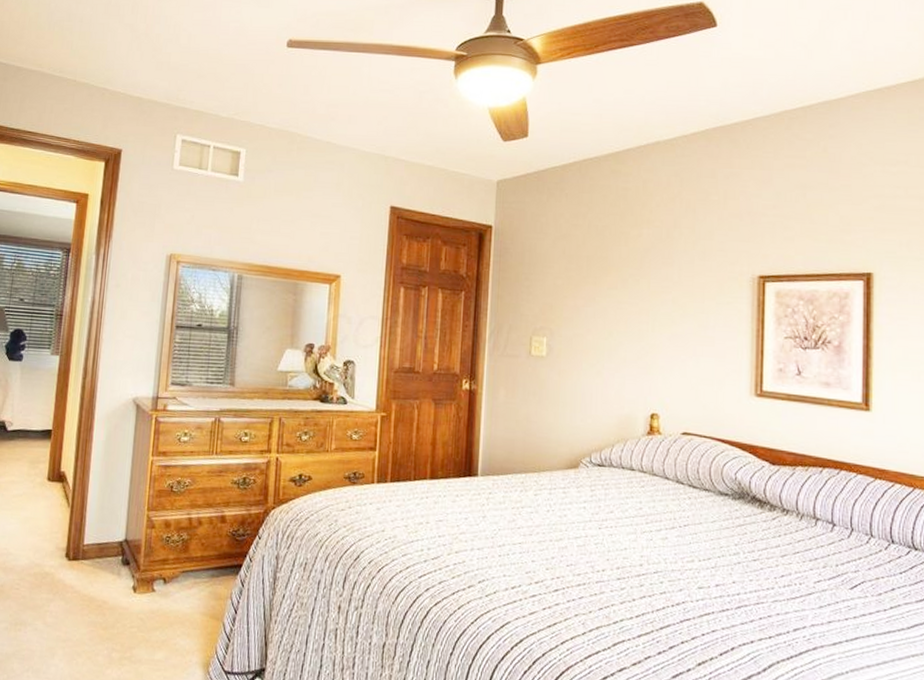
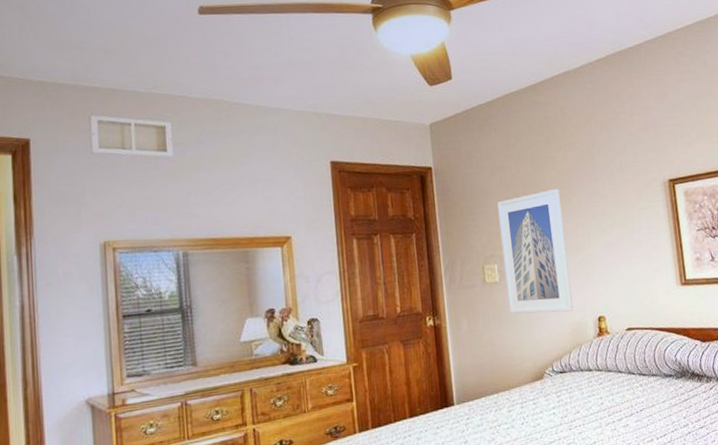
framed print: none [552,267,628,402] -> present [497,189,573,314]

